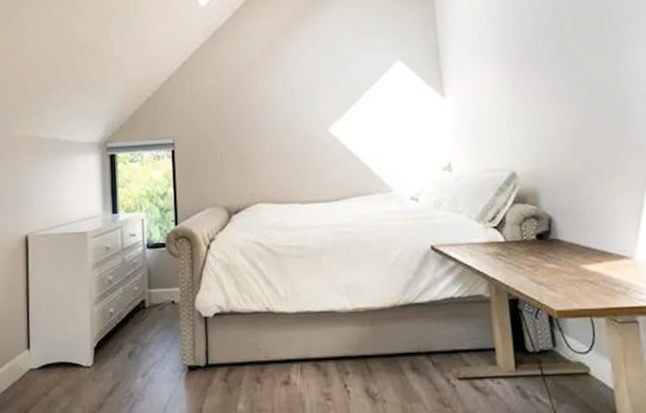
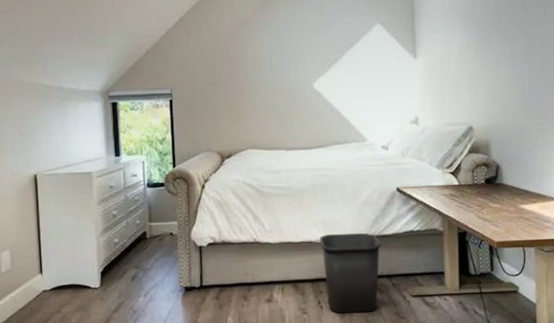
waste bin: none [342,300,417,400] -> present [319,232,382,313]

